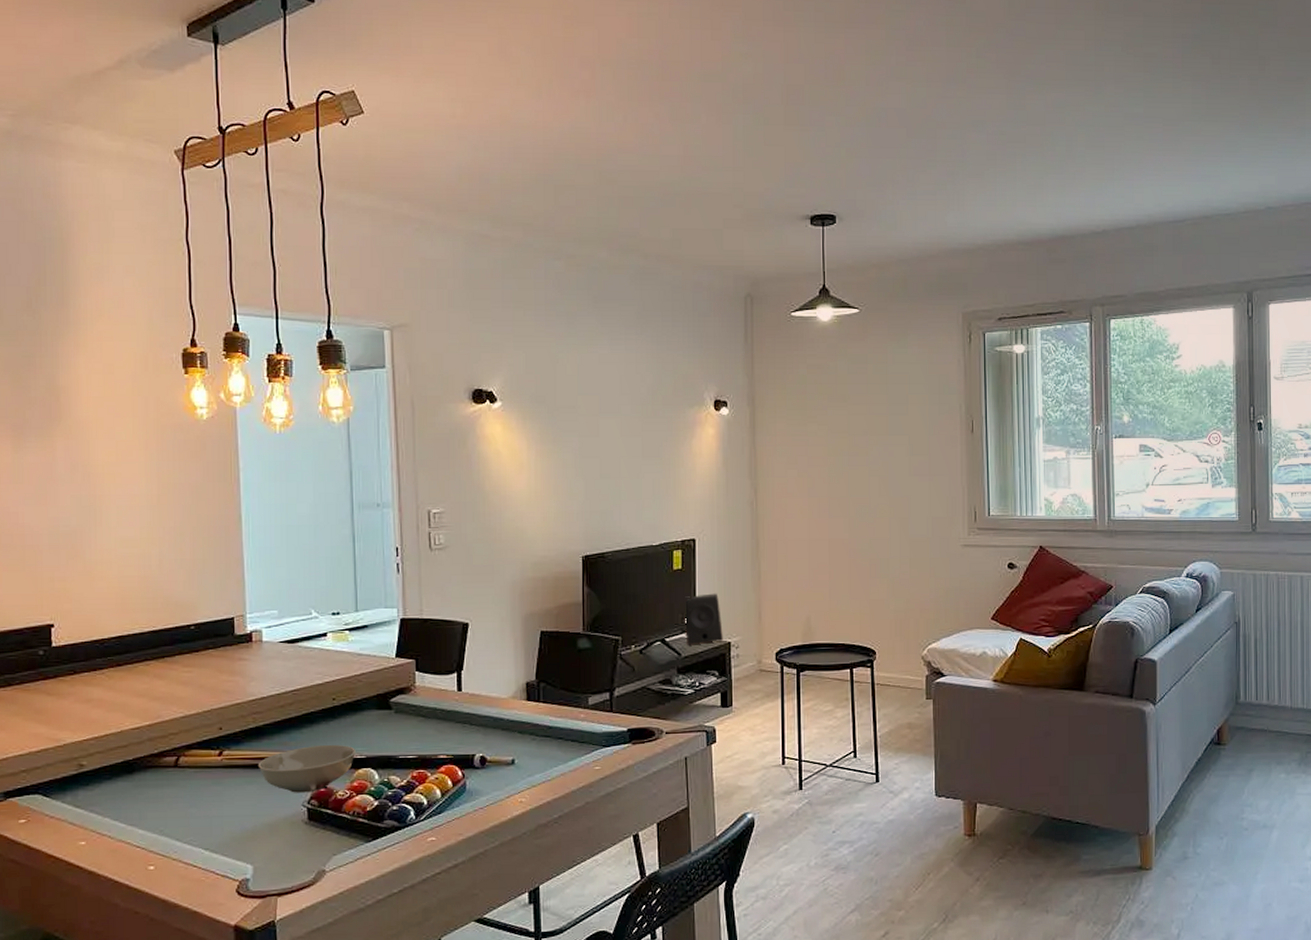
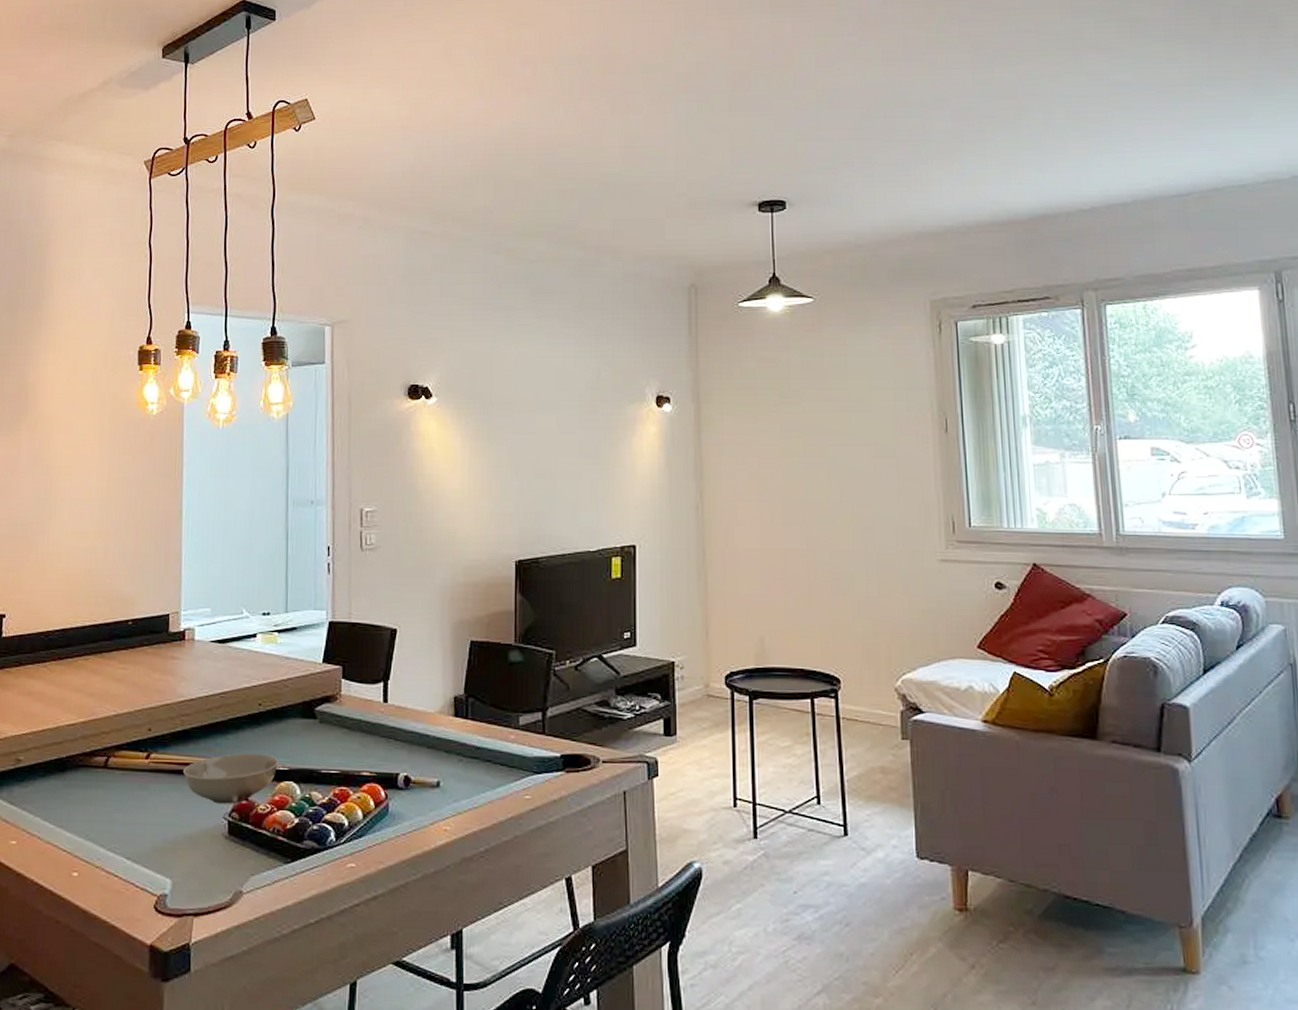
speaker: present [684,593,723,646] -> none [623,606,666,664]

